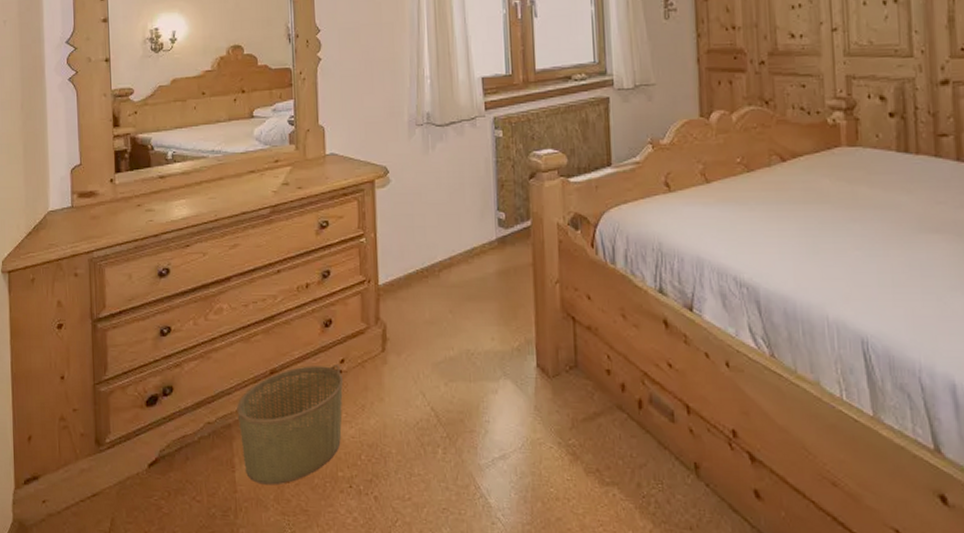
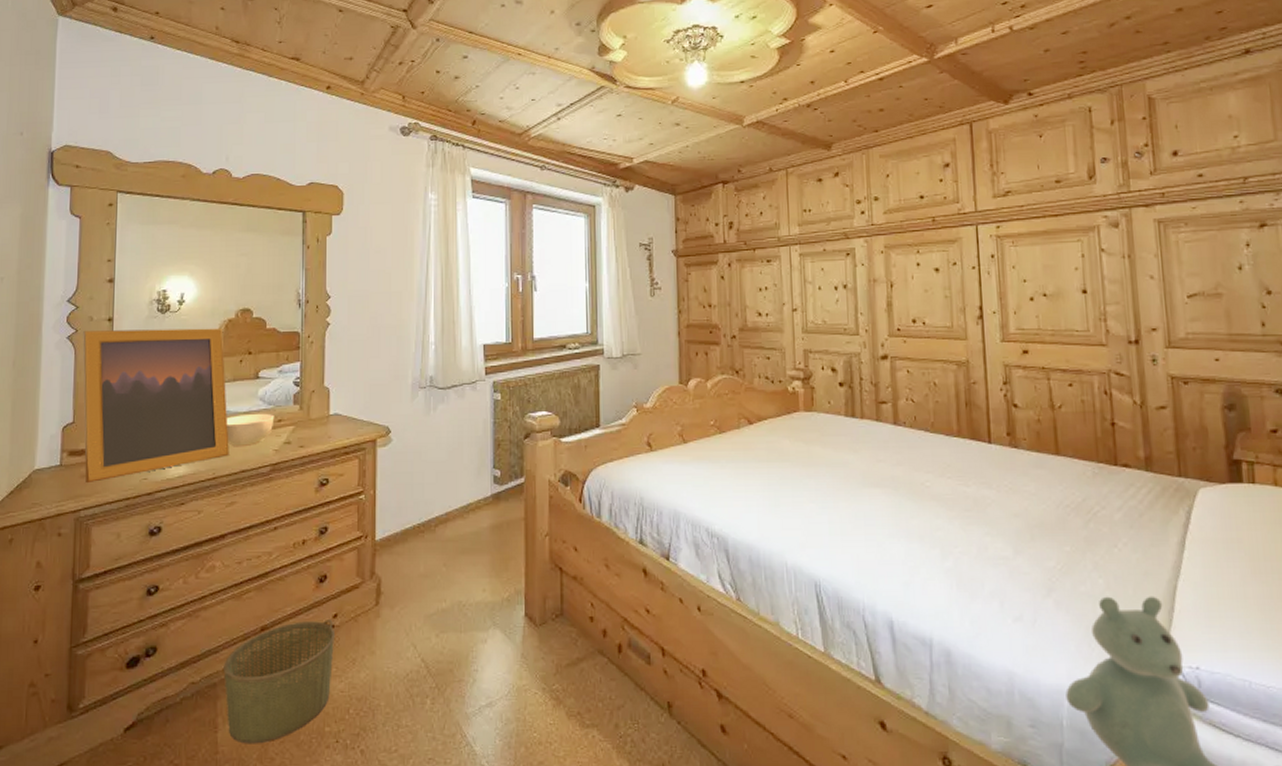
picture frame: none [83,66,229,225] -> present [82,328,229,484]
bowl: none [224,153,271,189] -> present [226,413,275,447]

